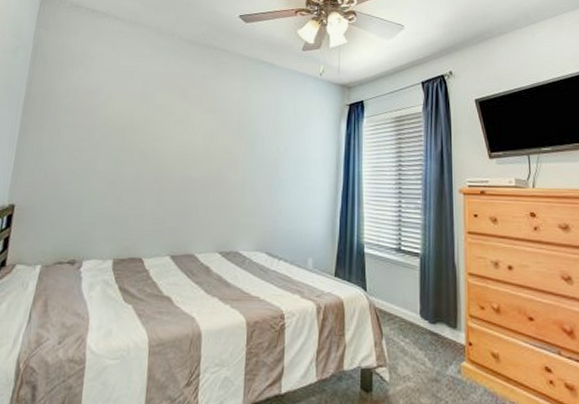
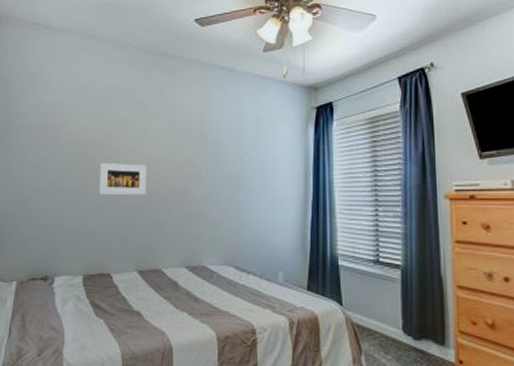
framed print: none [135,147,186,180] -> present [99,163,147,195]

